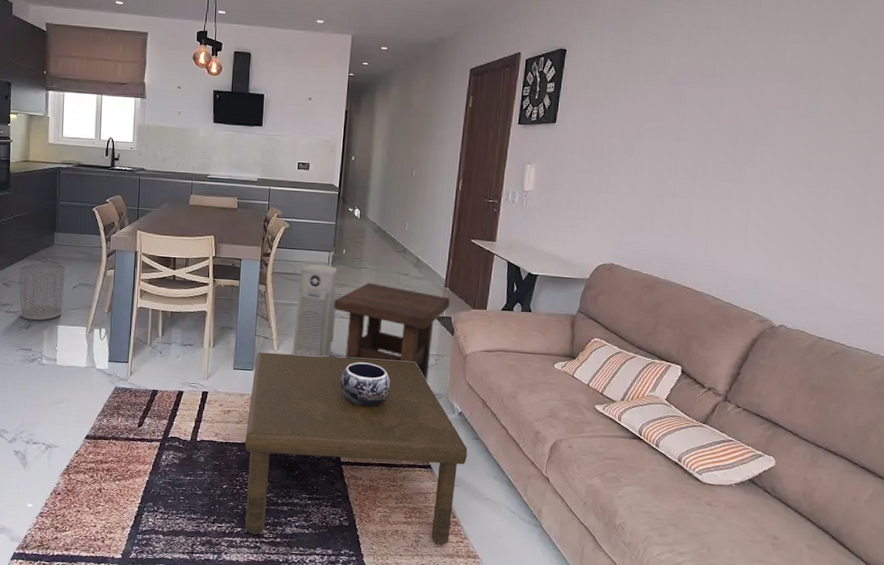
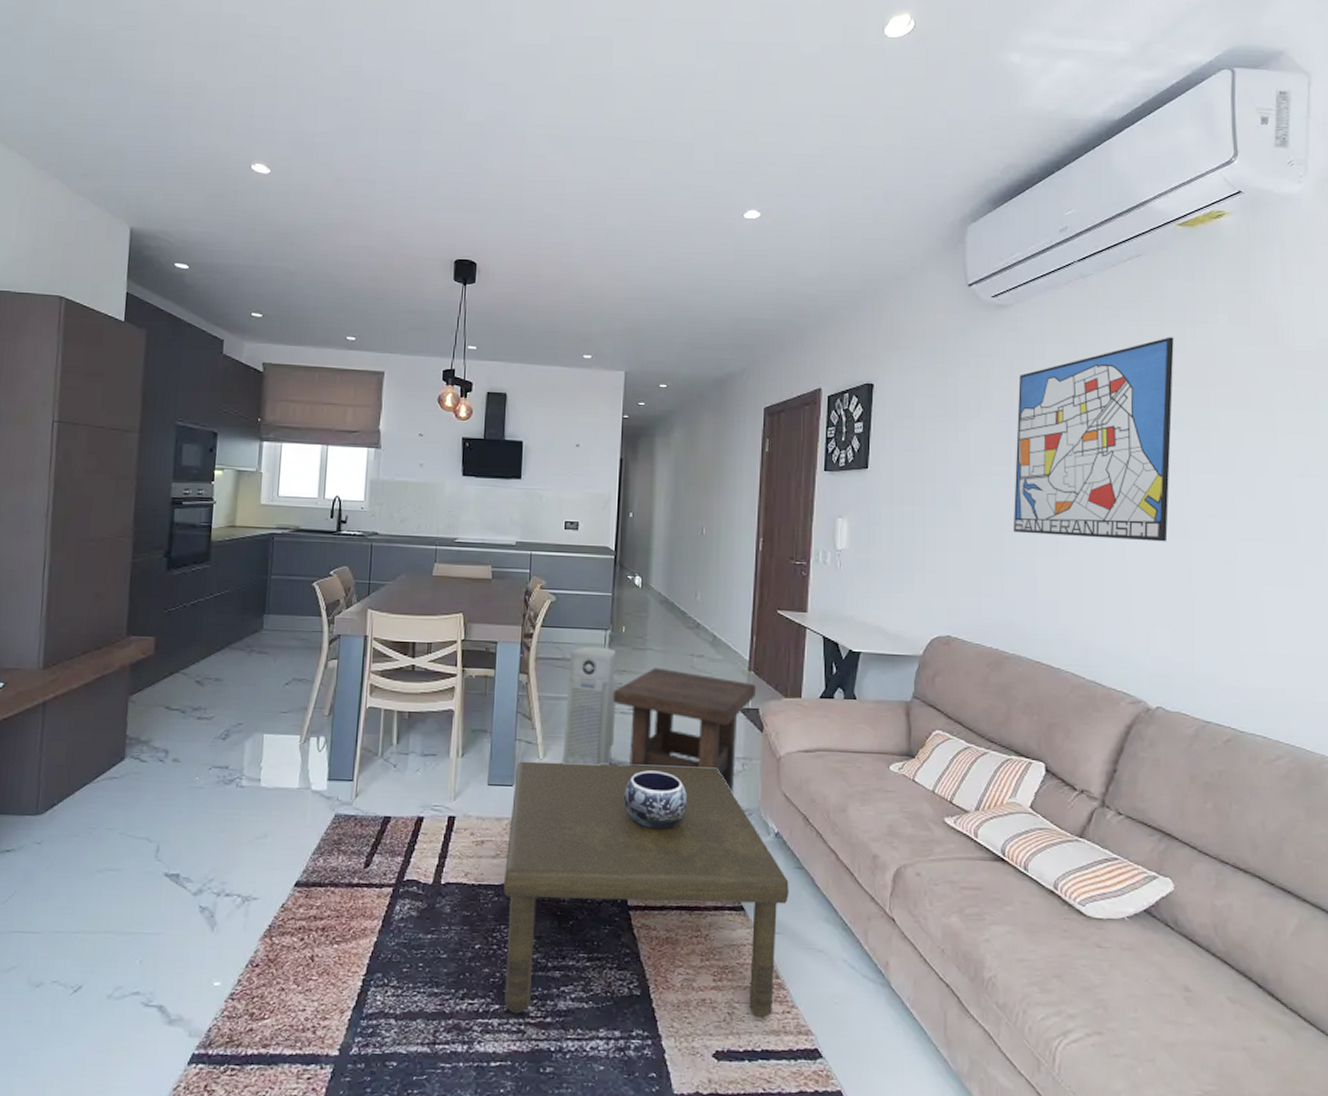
waste bin: present [18,263,66,321] -> none [215,653,276,729]
wall art: none [675,10,838,191] -> present [1013,337,1174,542]

